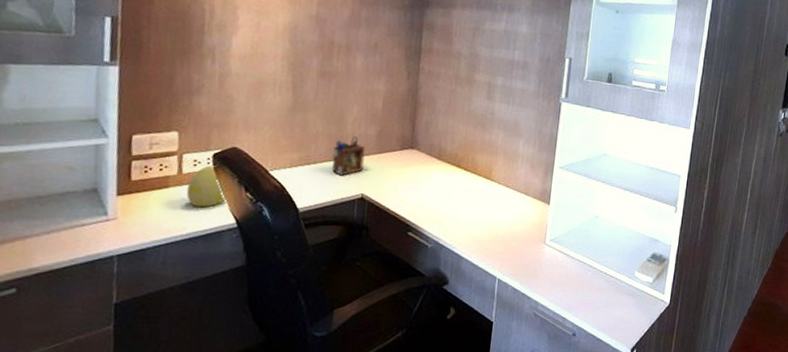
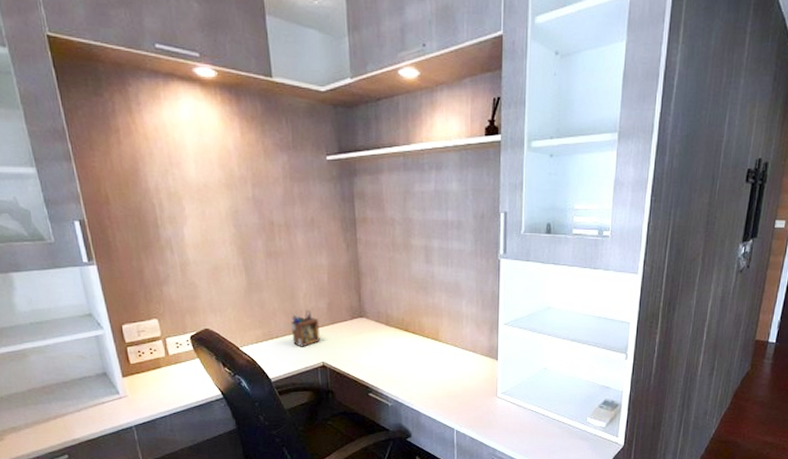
decorative egg: present [186,165,227,208] -> none [175,346,209,383]

